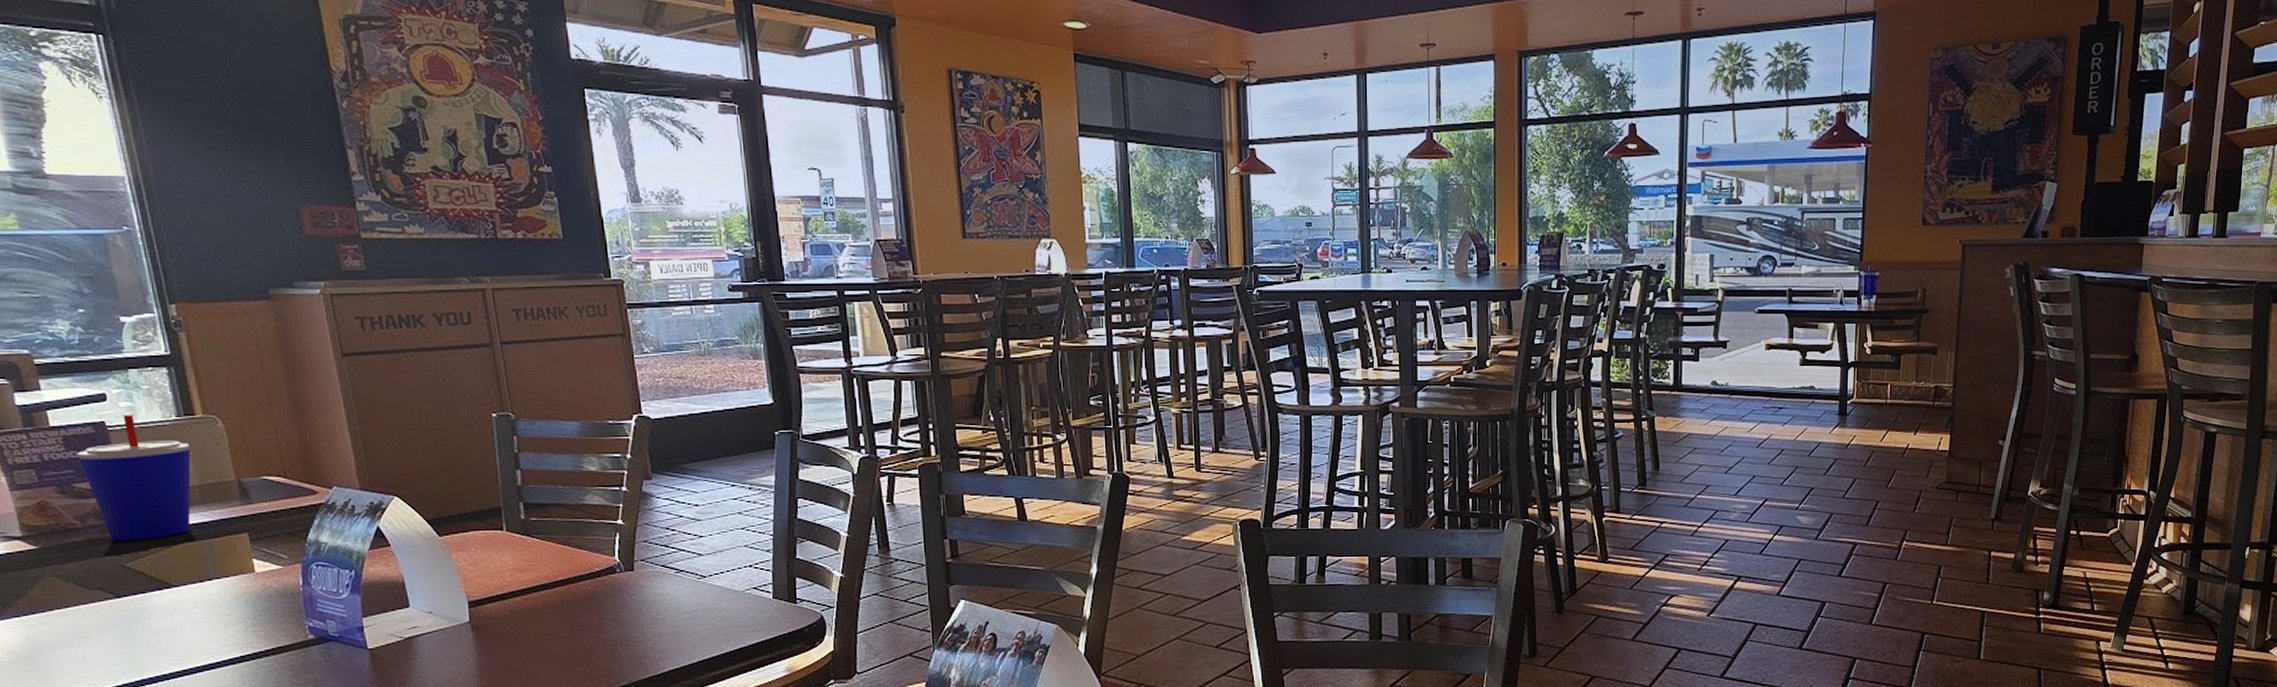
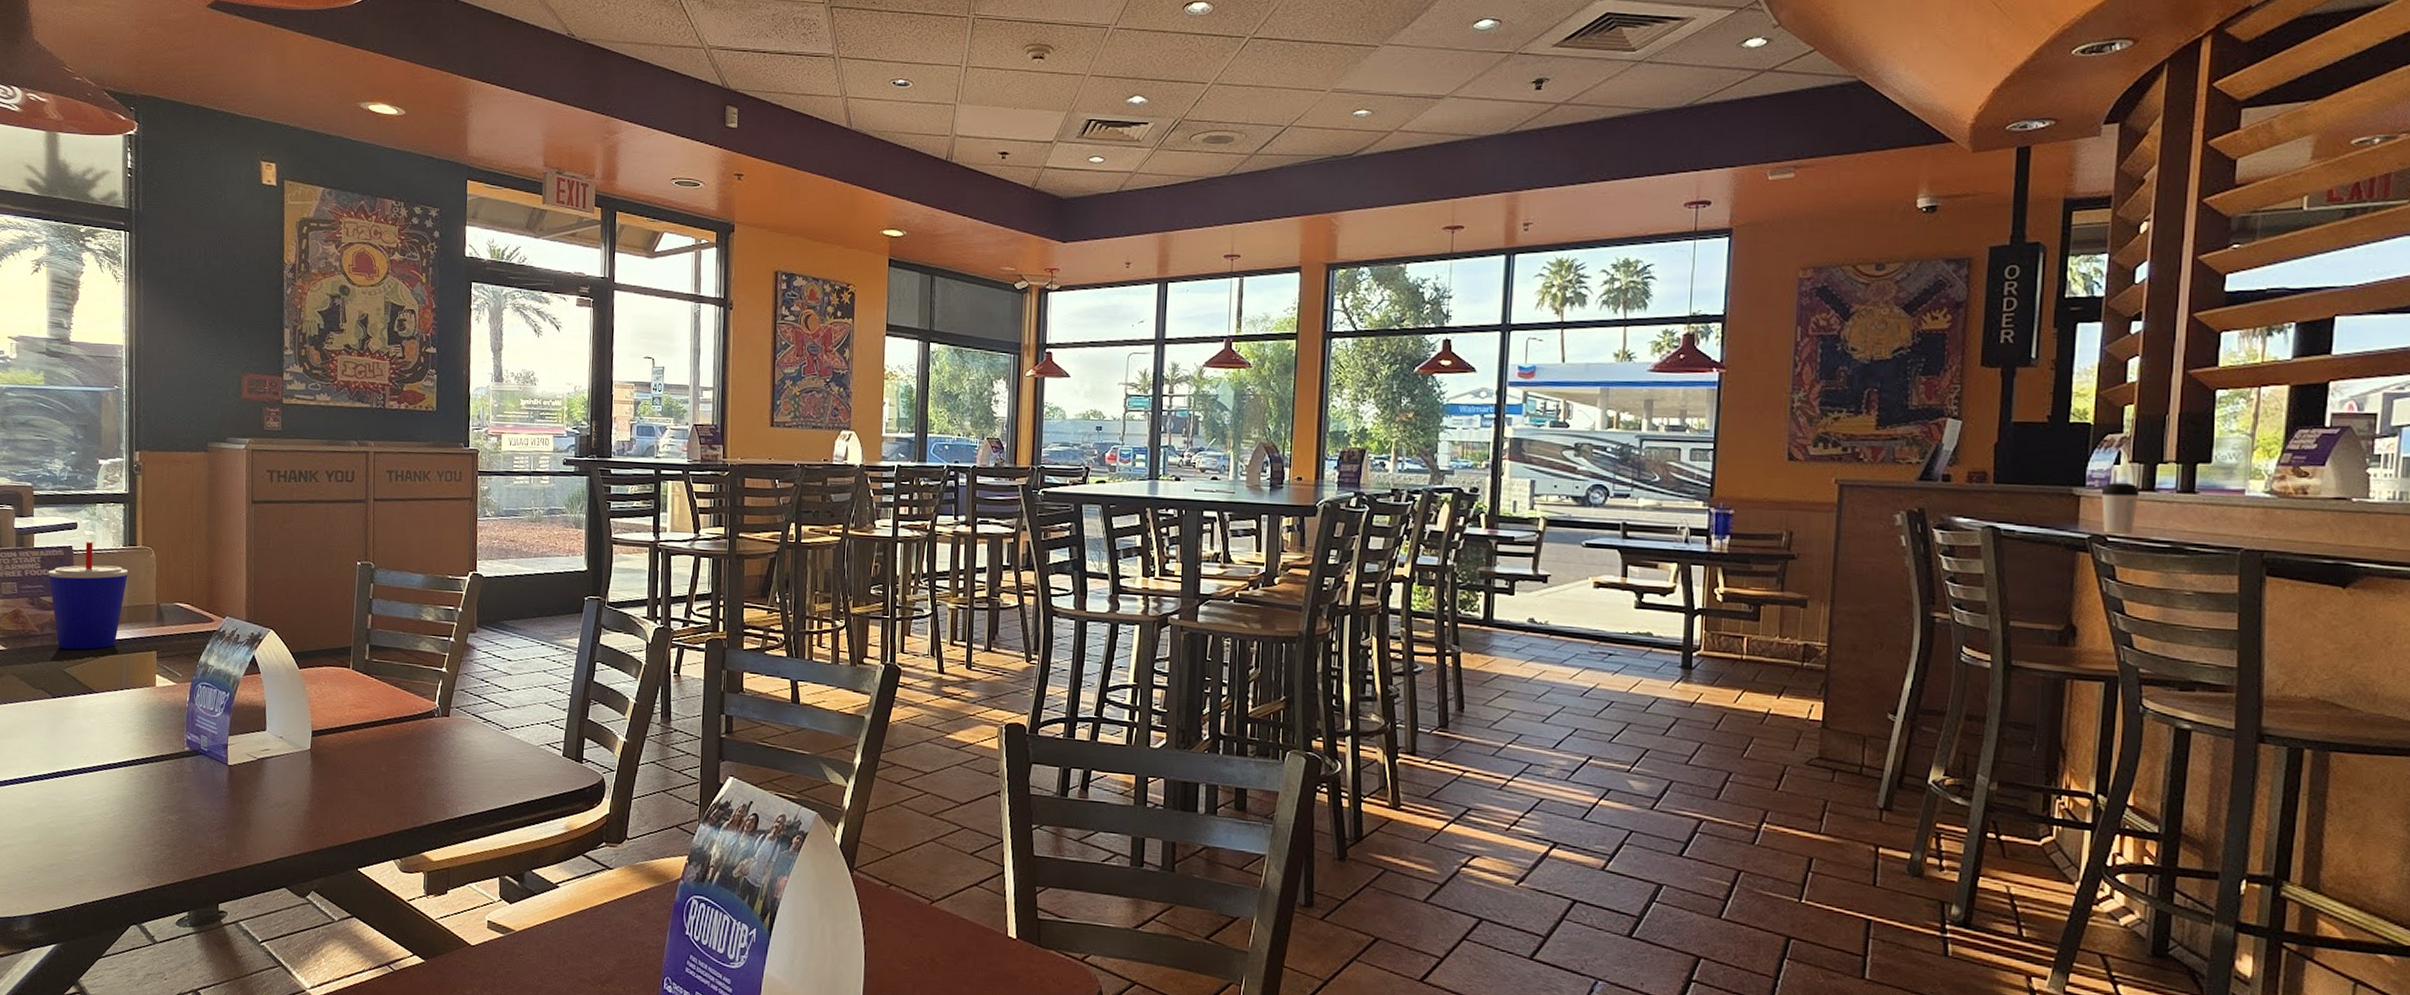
beverage cup: none [2158,220,2187,275] -> present [2101,469,2140,534]

